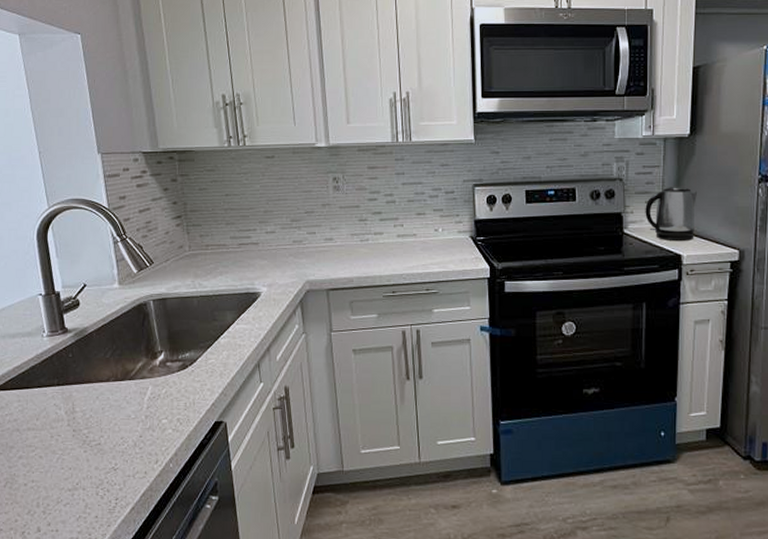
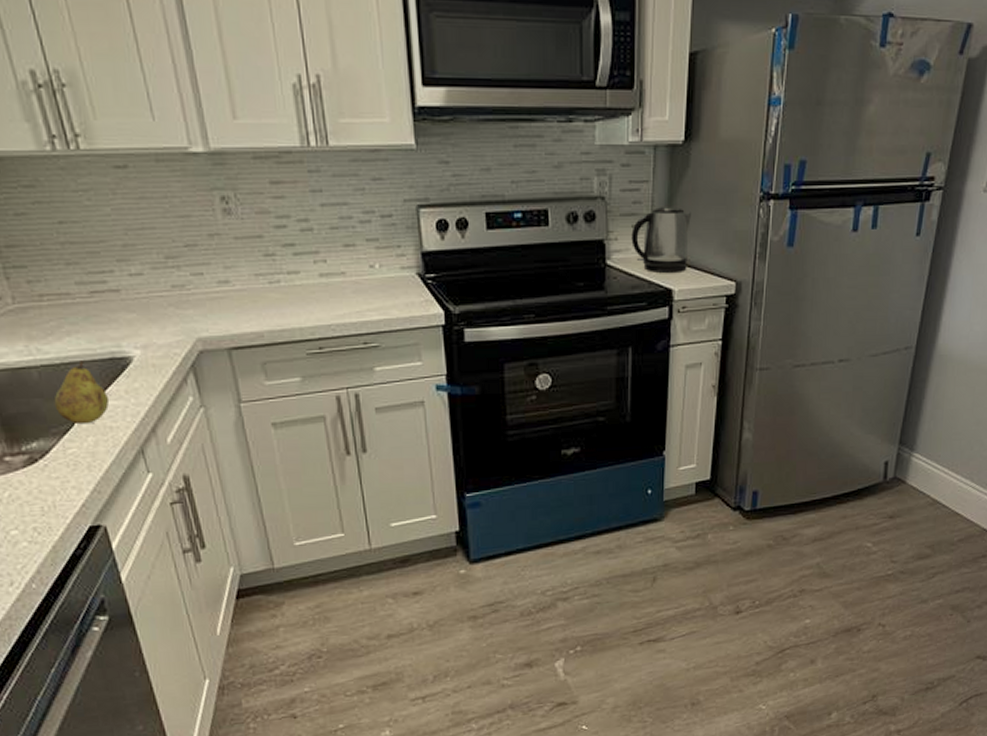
fruit: none [204,294,242,342] -> present [53,360,110,425]

